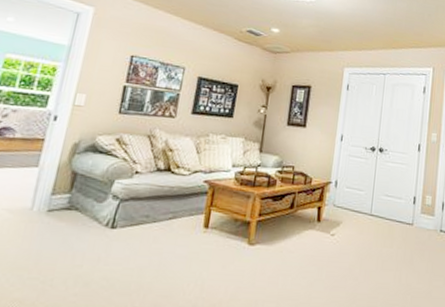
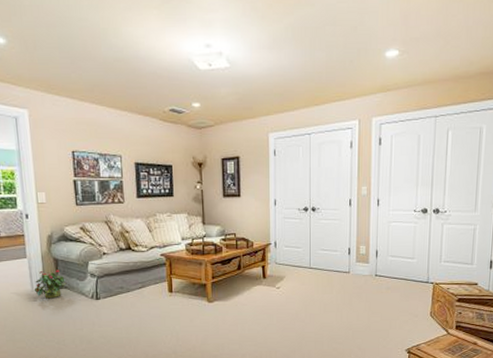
potted plant: none [33,185,83,222] -> present [34,270,68,299]

